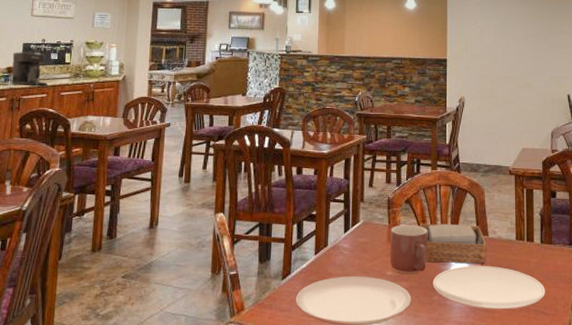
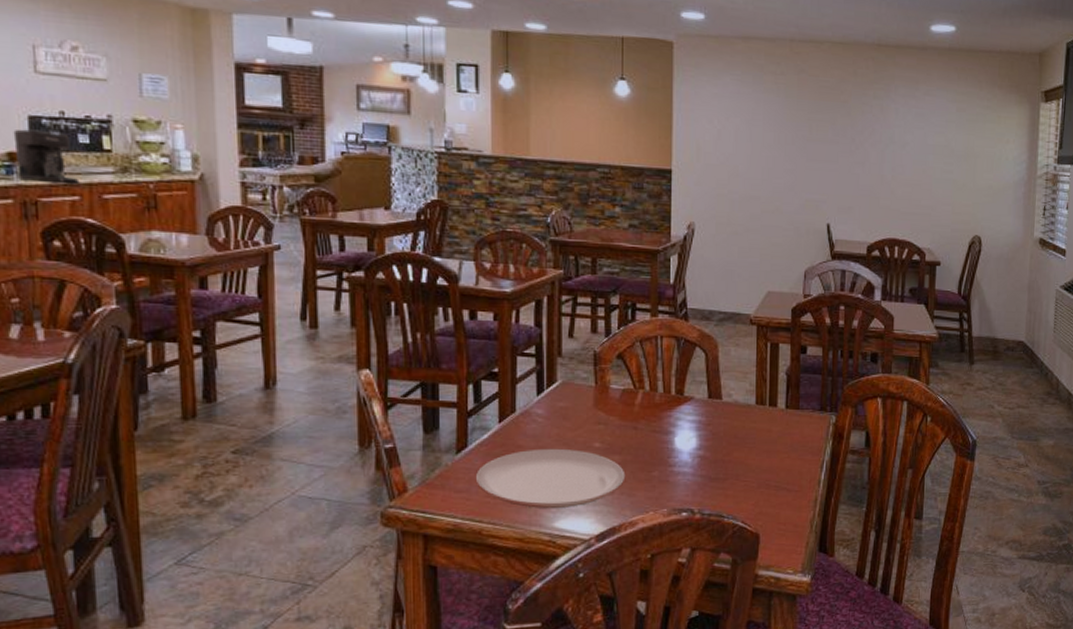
mug: present [389,224,428,274] -> none [597,385,646,446]
napkin holder: present [419,223,487,264] -> none [635,384,719,433]
plate: present [432,265,545,311] -> none [651,434,789,488]

